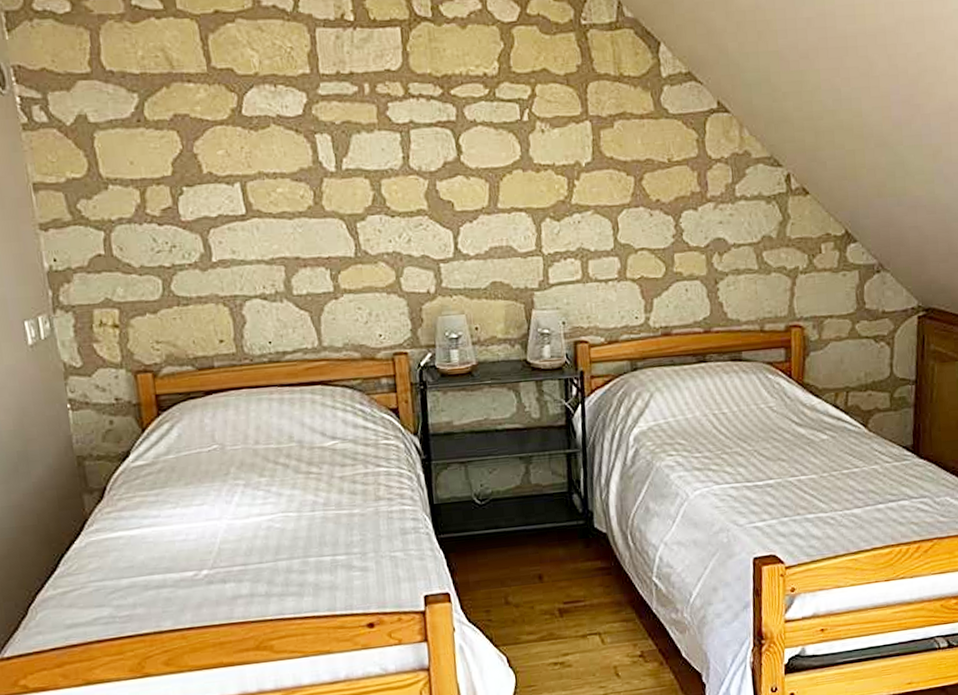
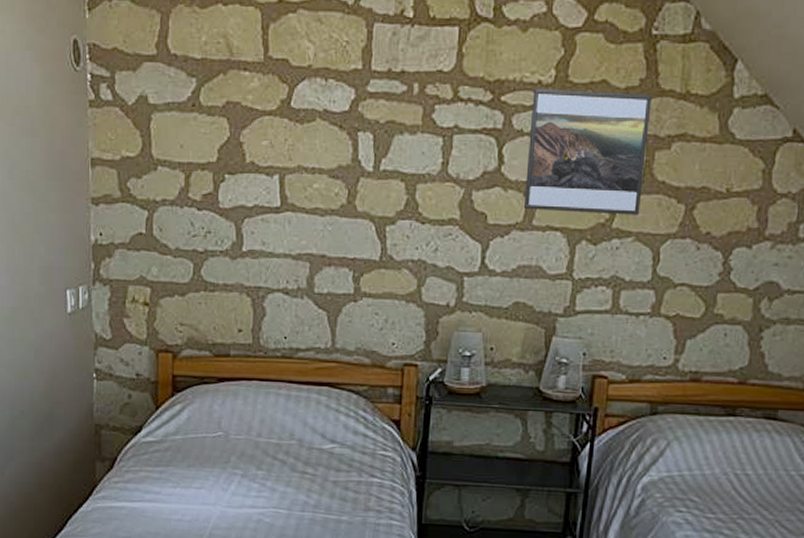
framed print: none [480,79,595,195] -> present [523,88,652,215]

